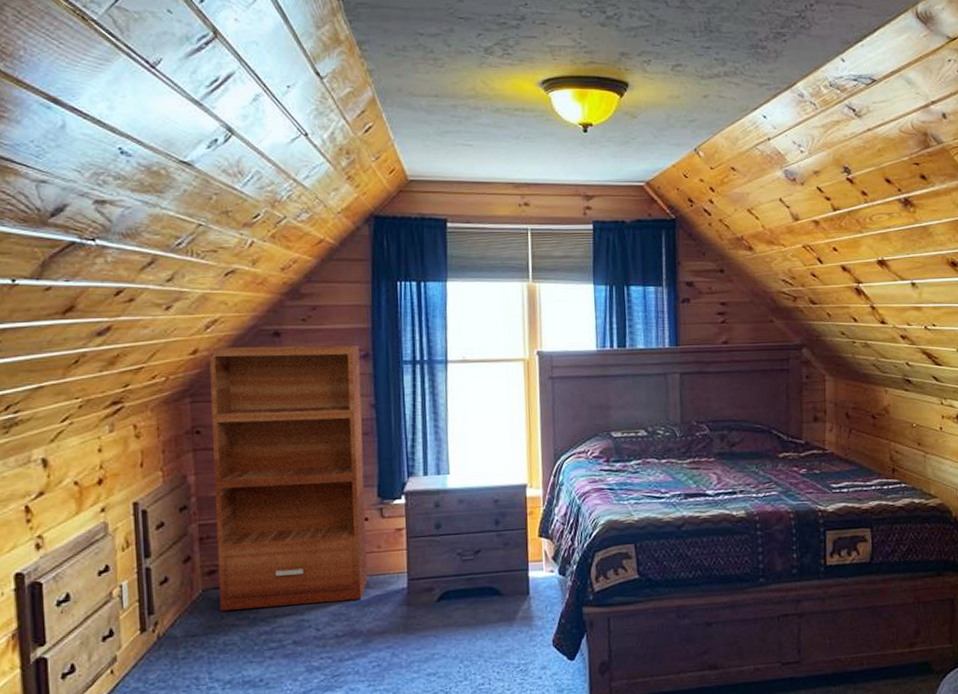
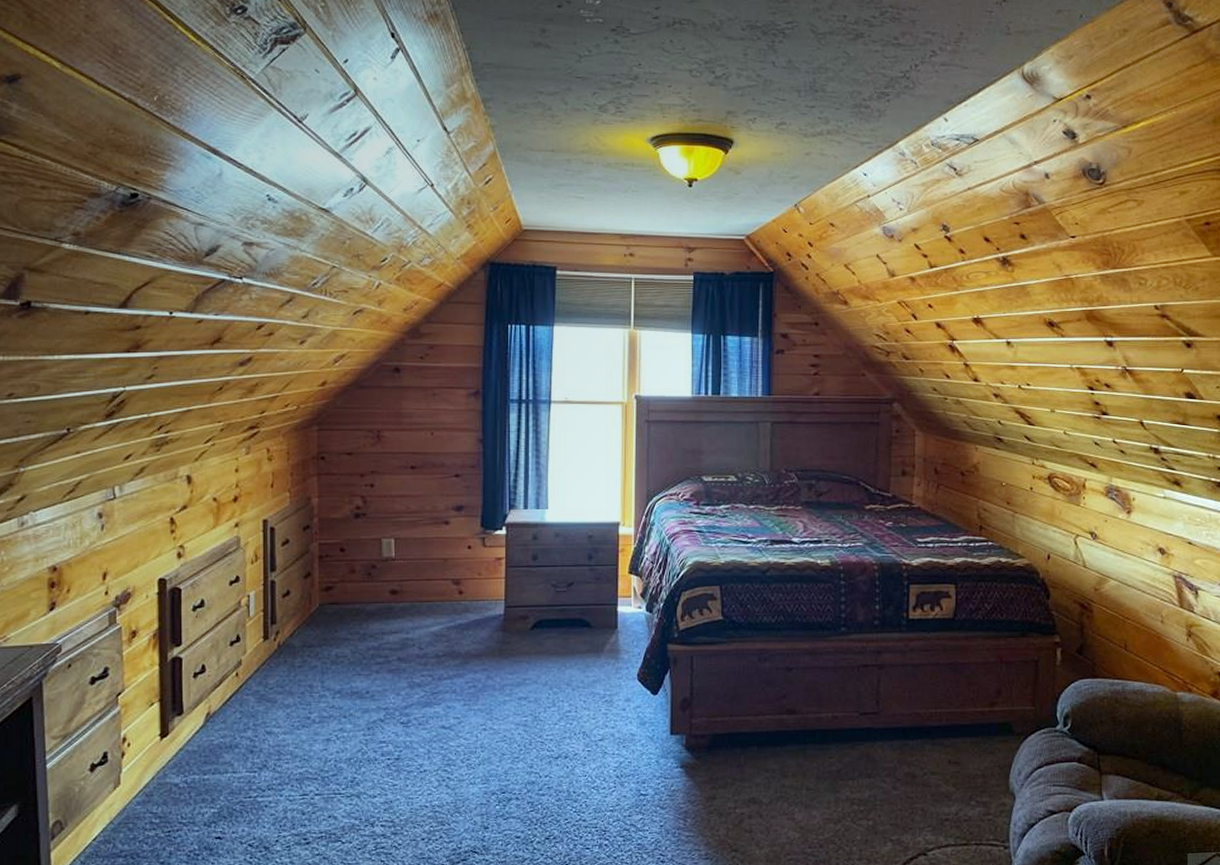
bookshelf: present [209,345,368,611] -> none [334,380,470,625]

